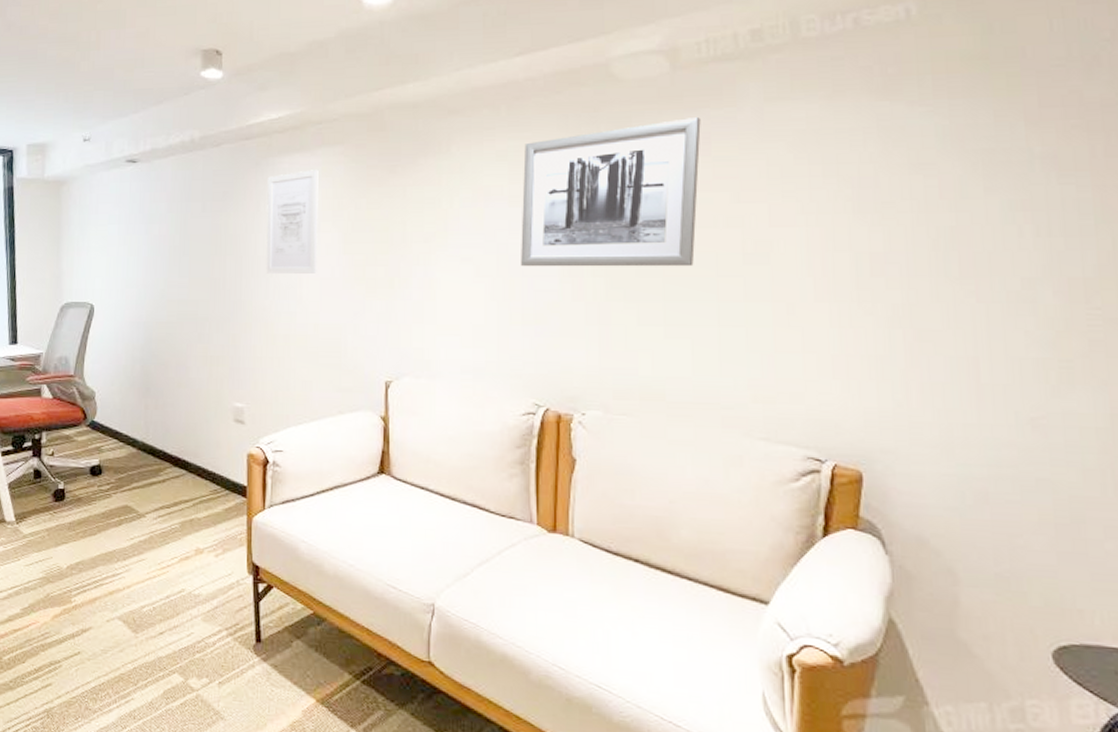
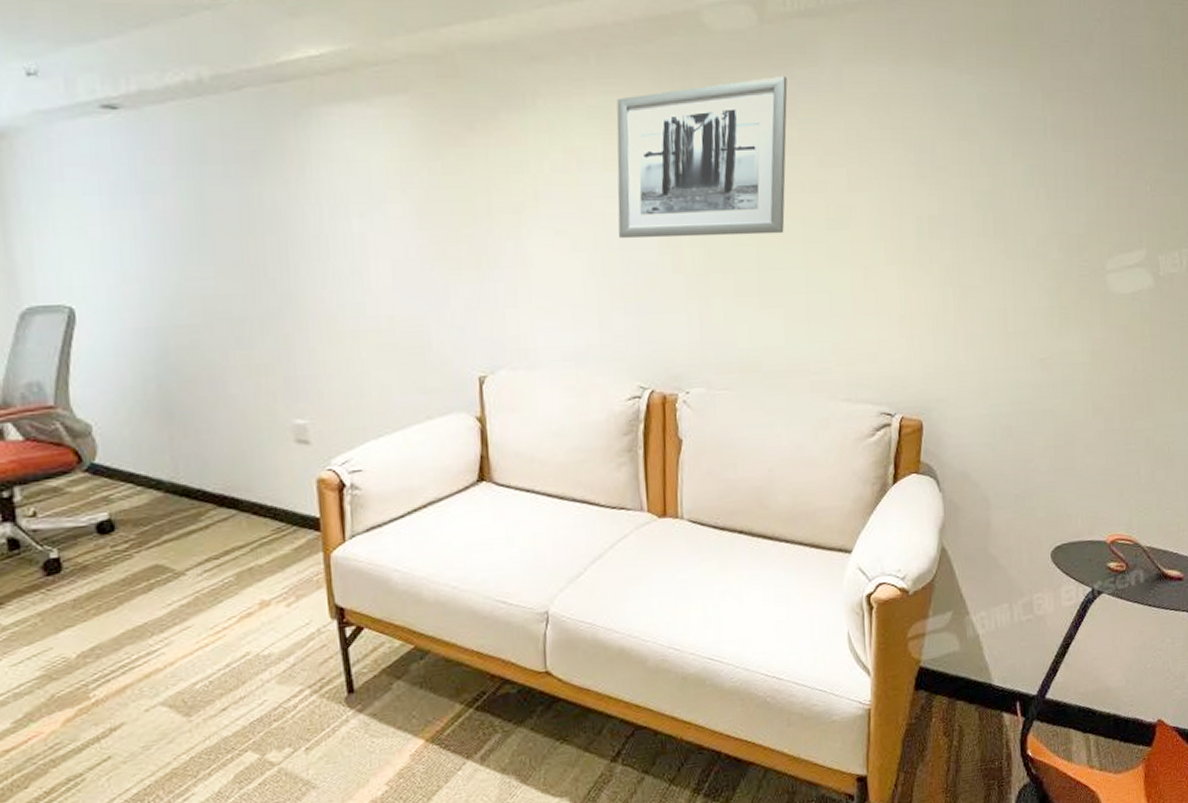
wall art: present [266,169,319,274] -> none [312,124,387,257]

